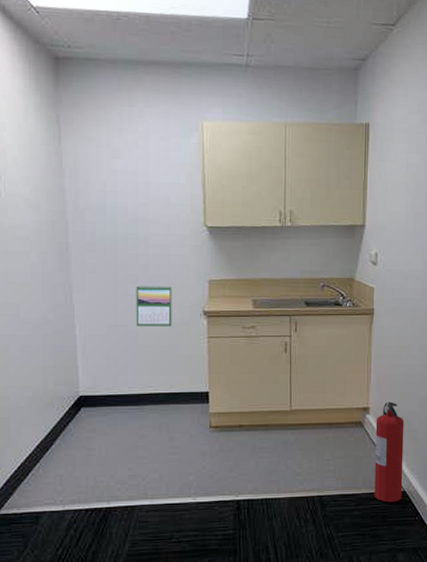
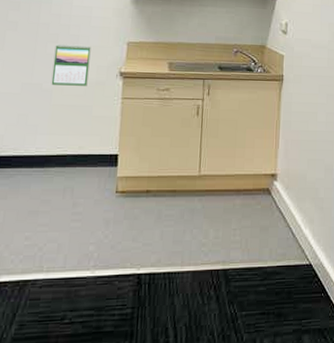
fire extinguisher: present [374,402,404,502] -> none [280,168,311,277]

